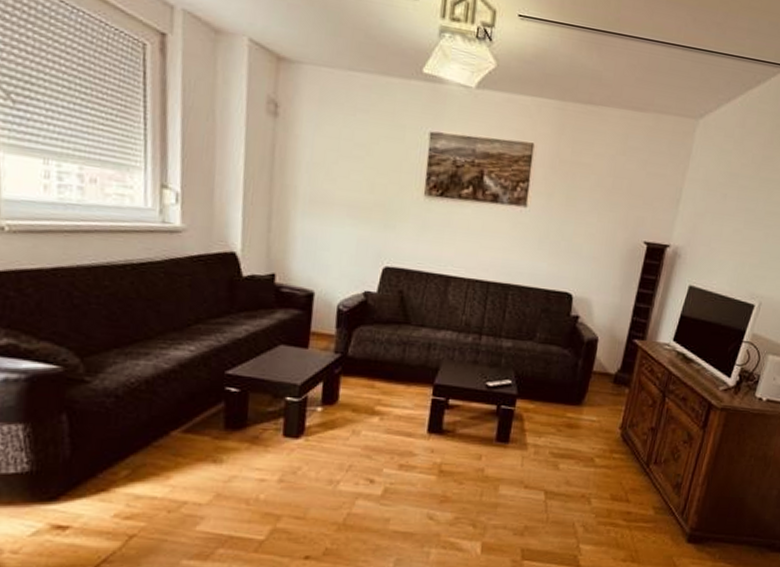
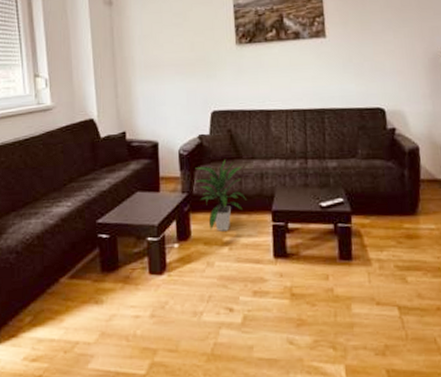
indoor plant: none [353,322,408,400] -> present [195,159,246,231]

